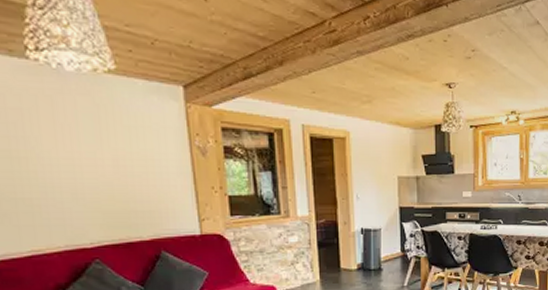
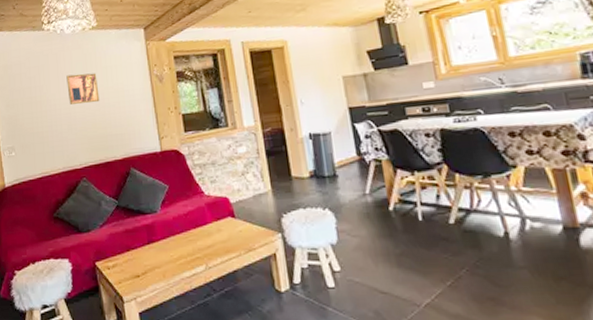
wall art: none [68,128,120,170] -> present [66,73,100,105]

